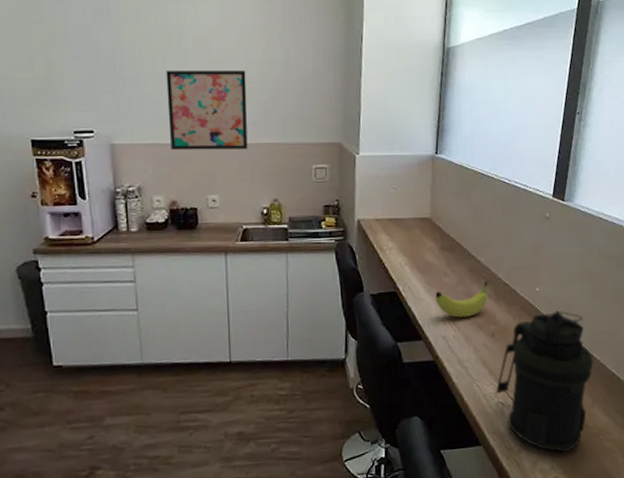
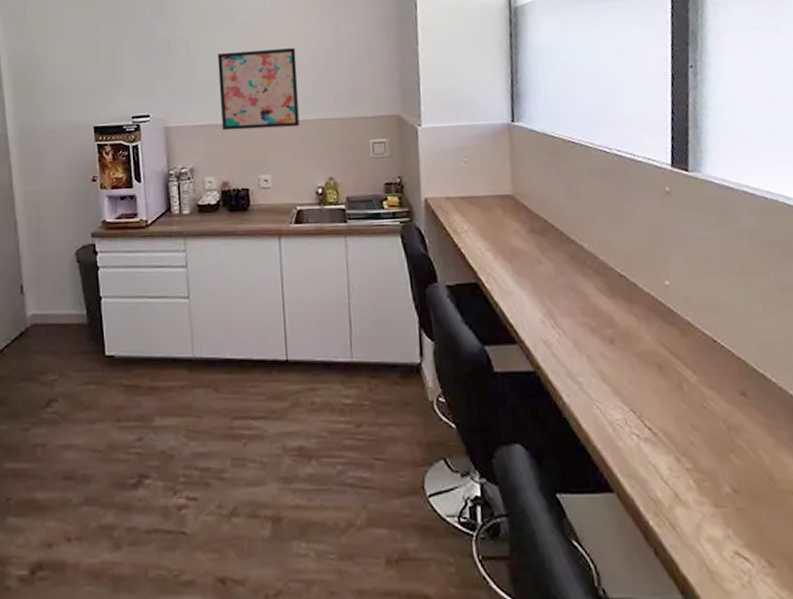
fruit: present [435,281,488,318] -> none [528,271,599,317]
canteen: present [496,310,594,453] -> none [625,312,770,515]

